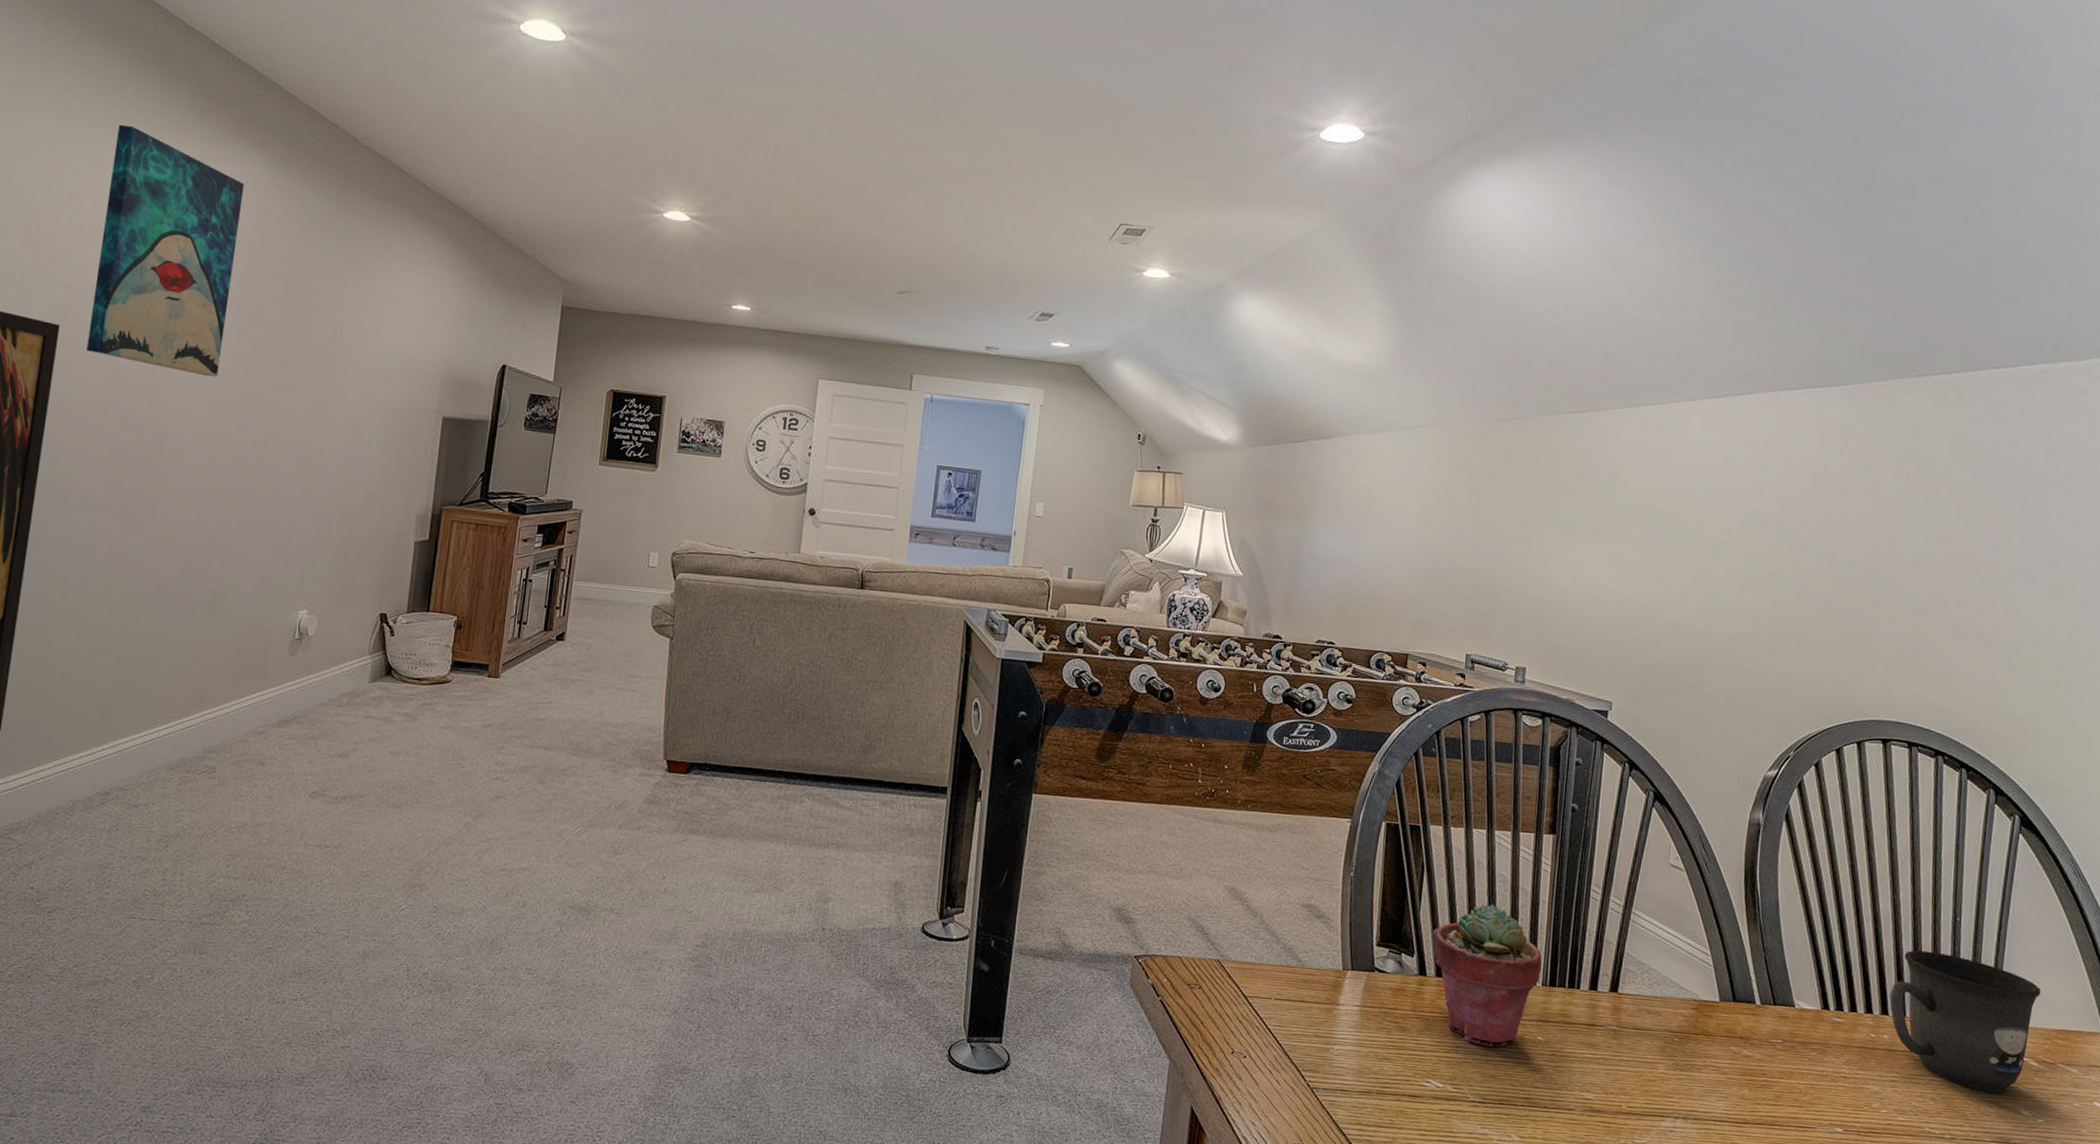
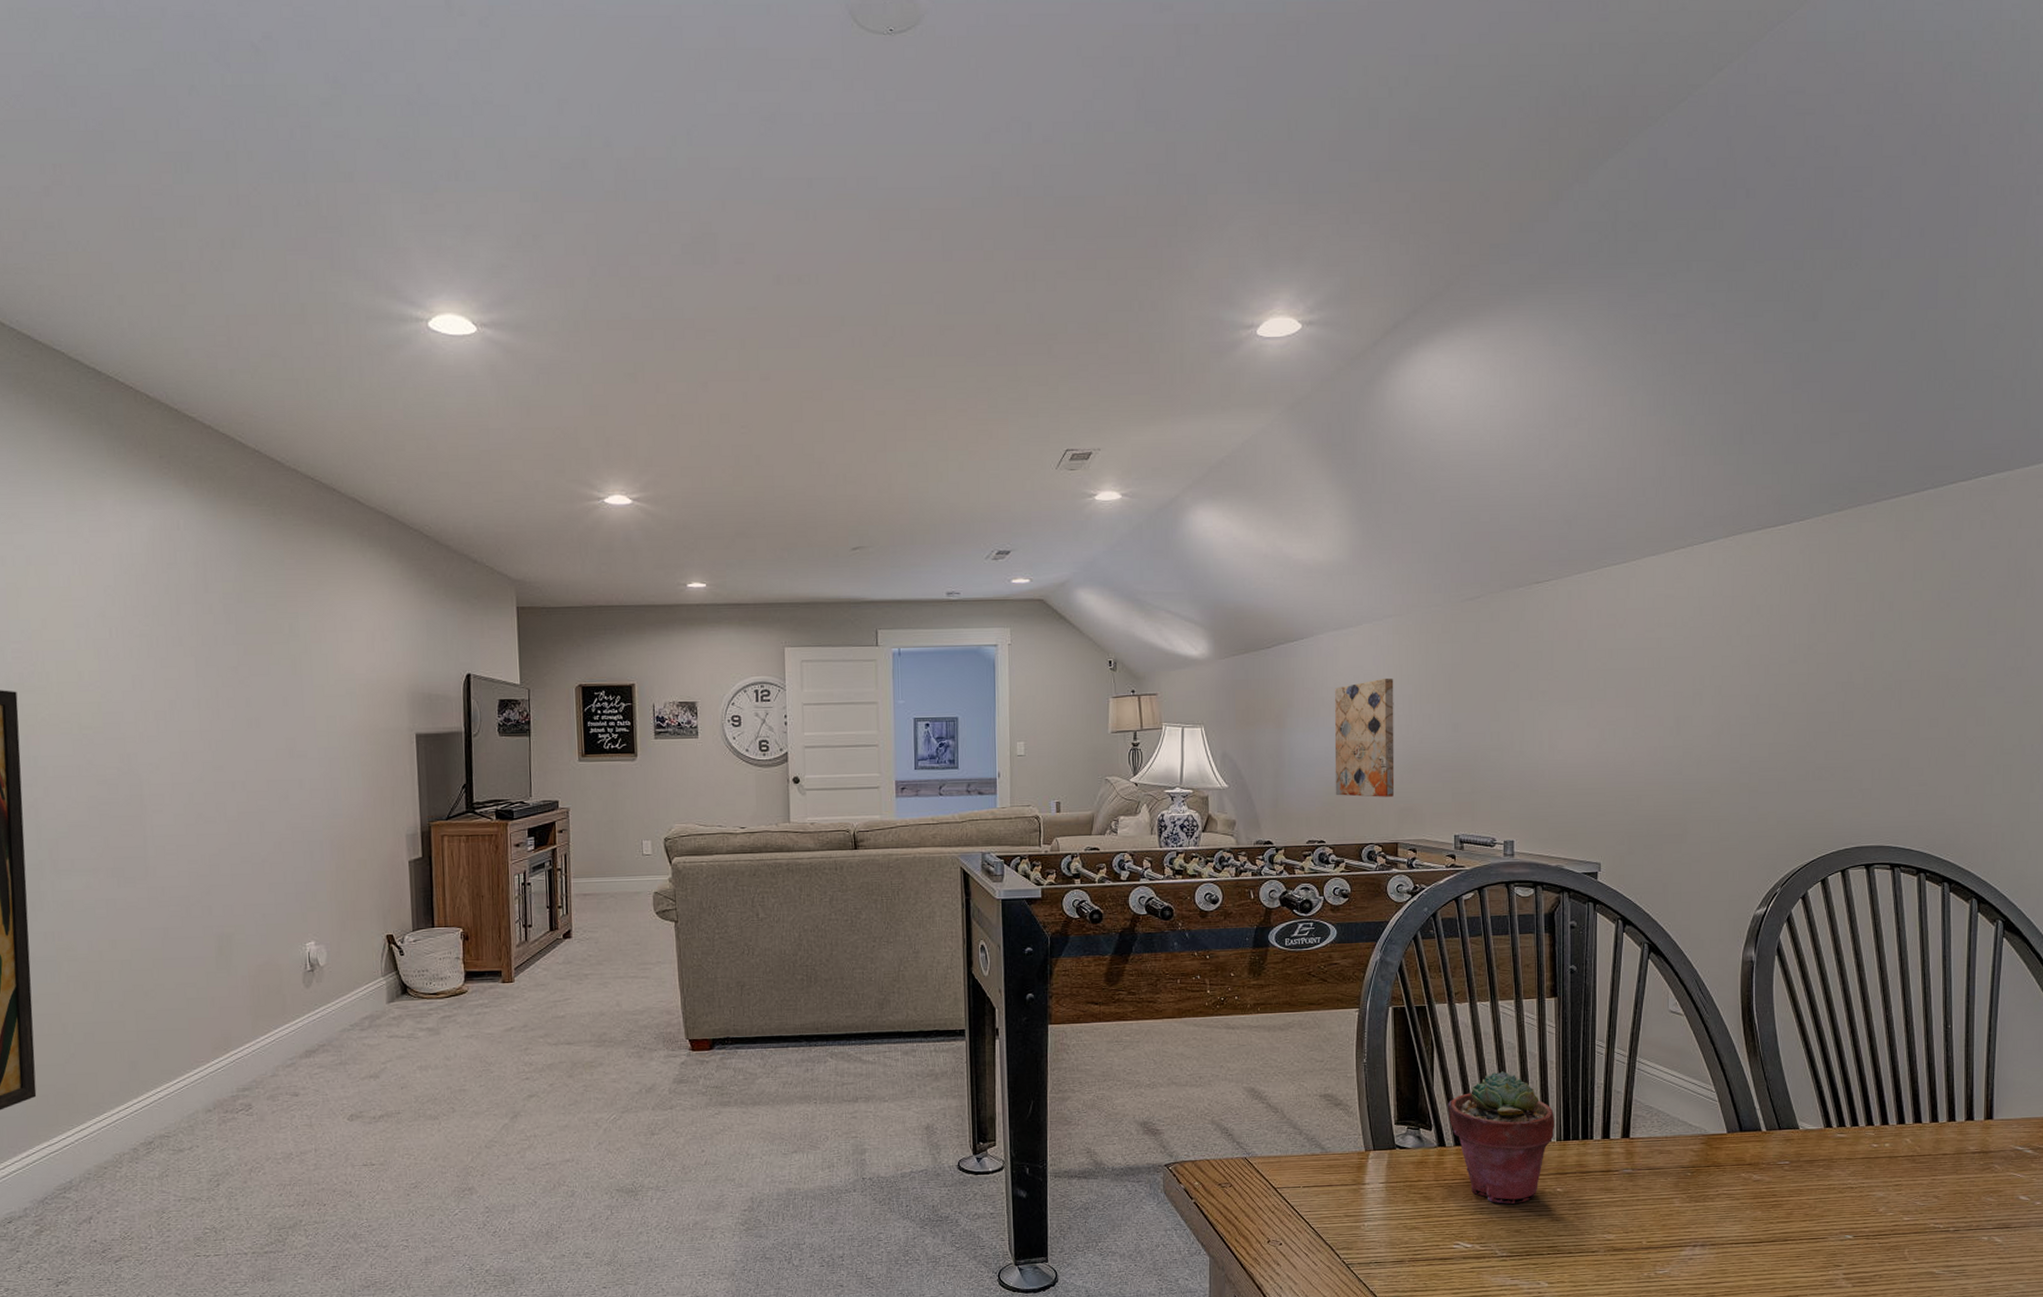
wall art: present [86,124,244,378] -> none [37,479,184,724]
wall art: none [1350,487,1421,607] -> present [1334,678,1395,797]
mug: present [1890,950,2040,1094] -> none [1889,1060,2032,1184]

